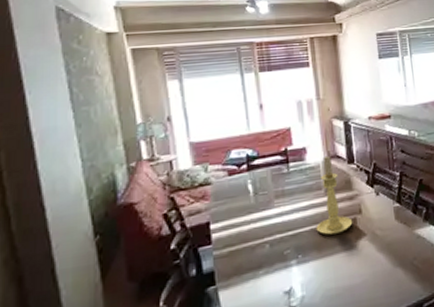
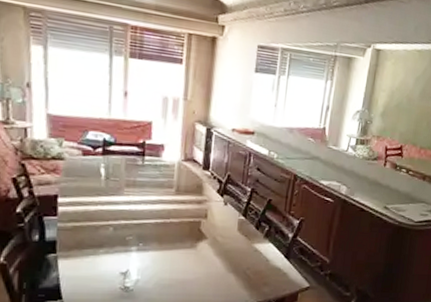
candle holder: present [316,155,353,235] -> none [161,157,197,232]

